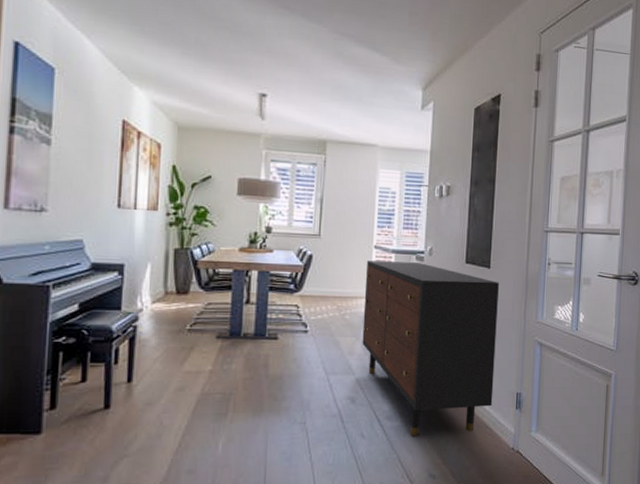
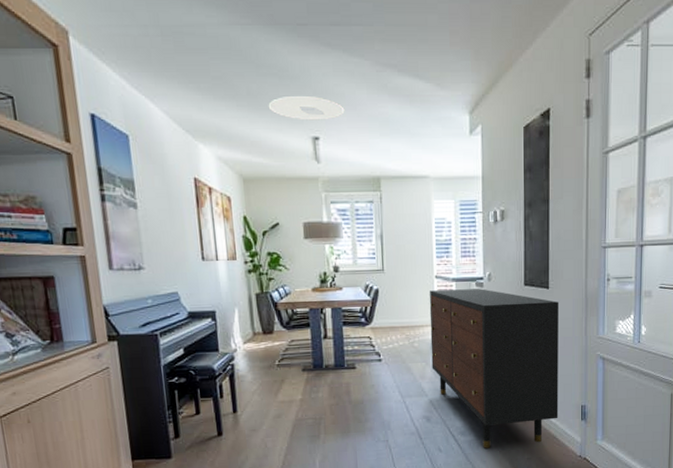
ceiling light: none [216,50,297,79] -> present [268,95,345,121]

